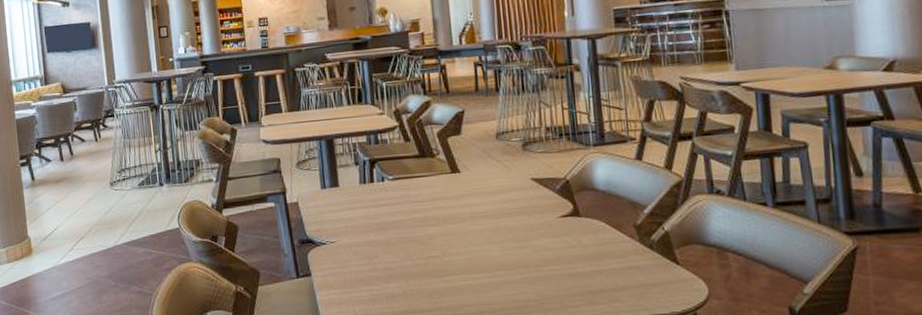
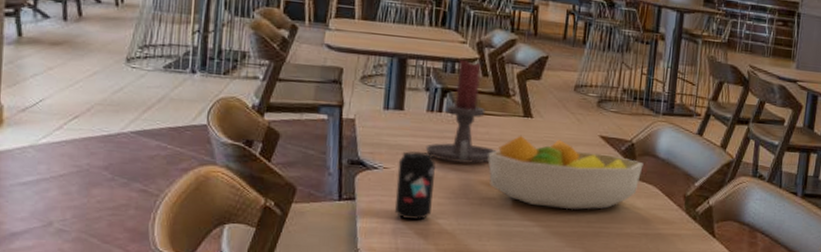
beverage can: none [342,222,381,287] -> present [394,151,435,220]
candle holder: none [364,129,432,228] -> present [425,59,497,164]
fruit bowl: none [424,189,583,258] -> present [488,135,644,210]

